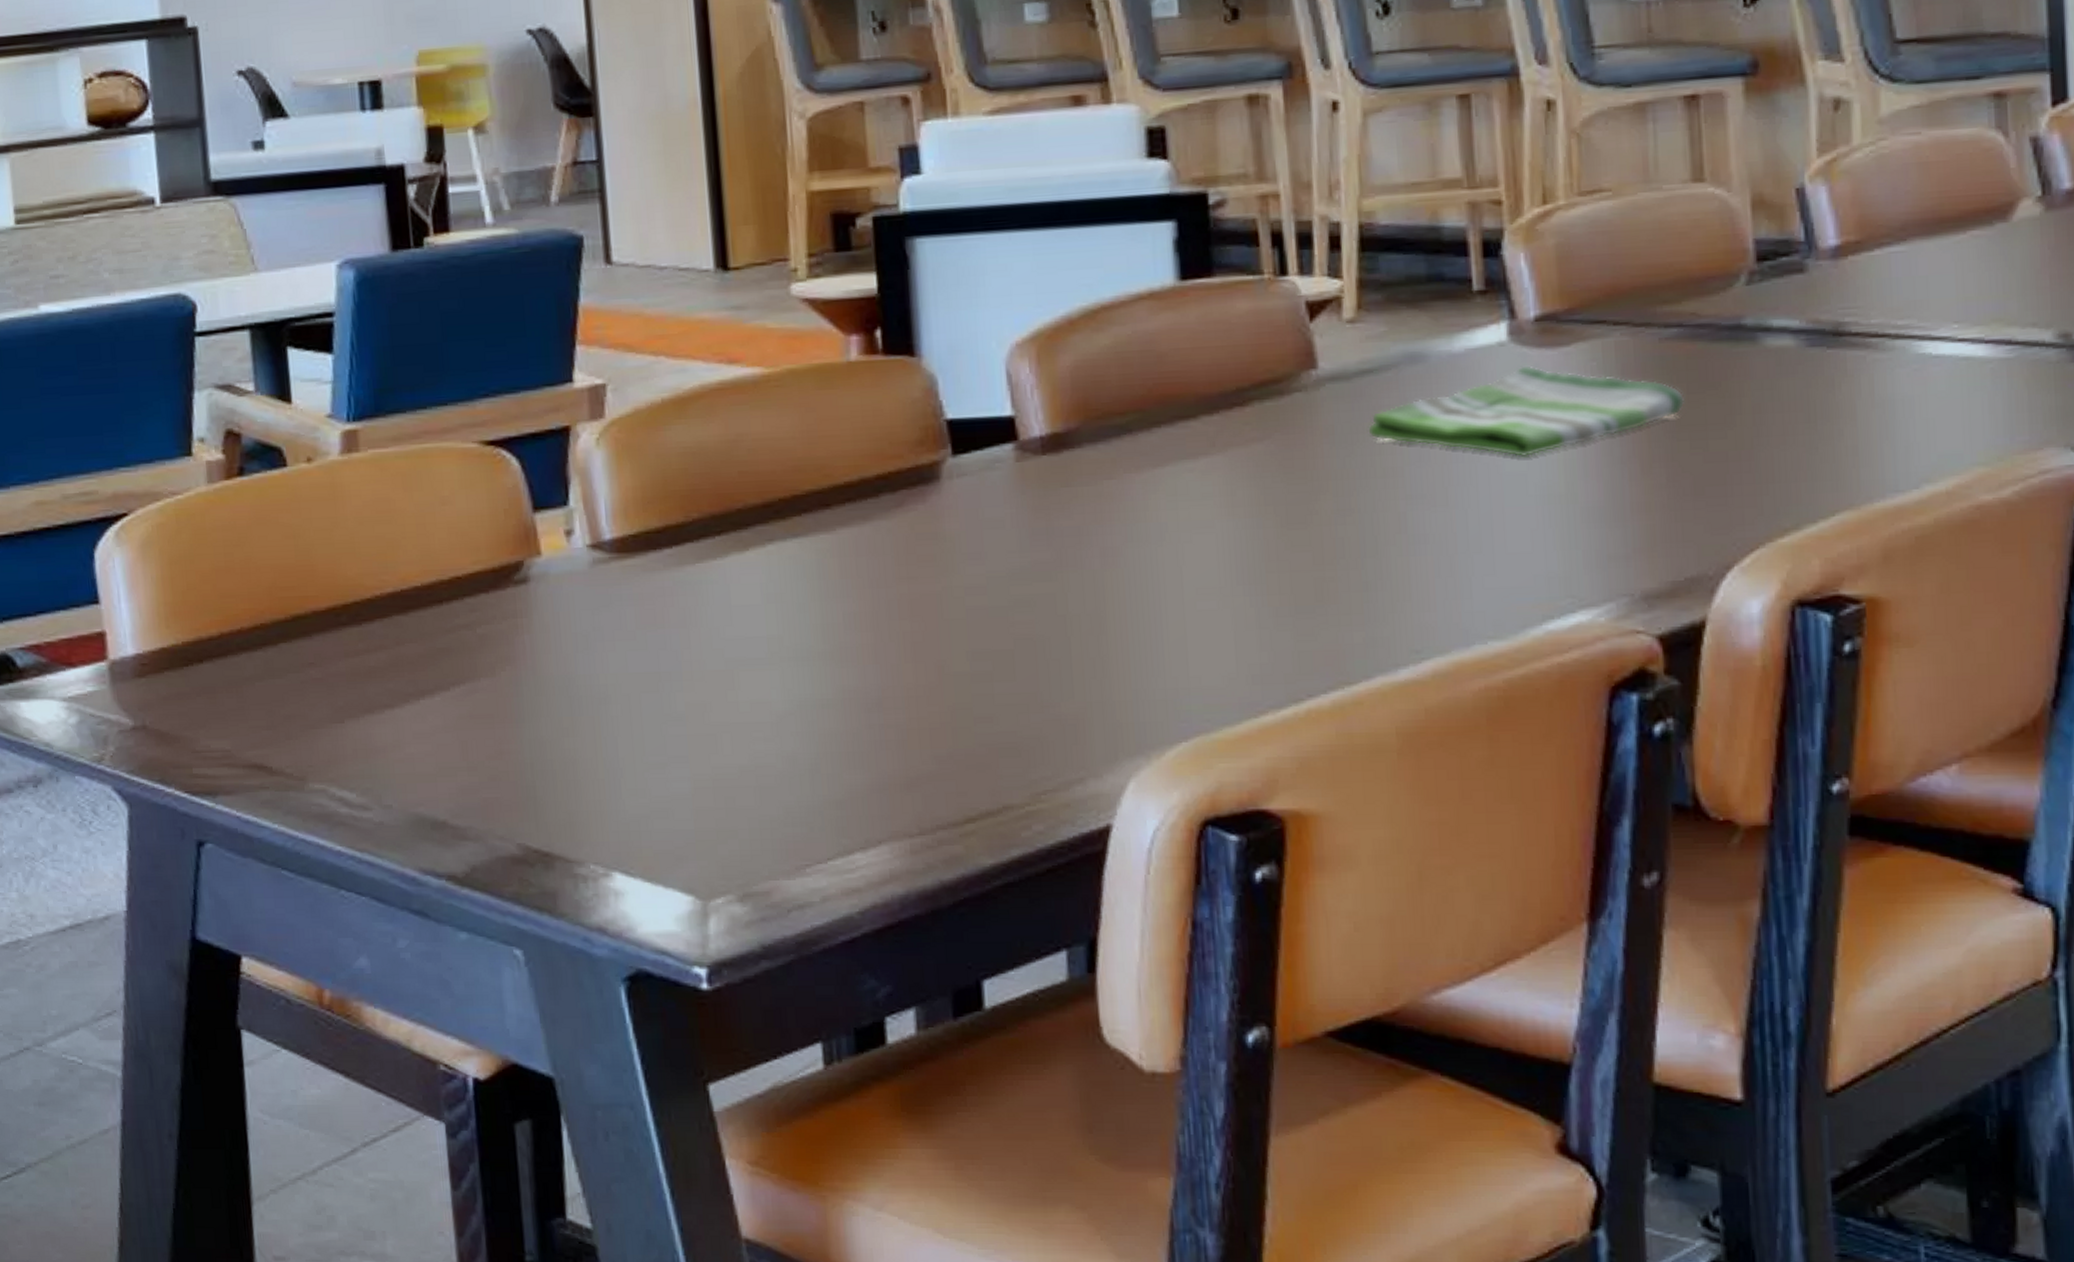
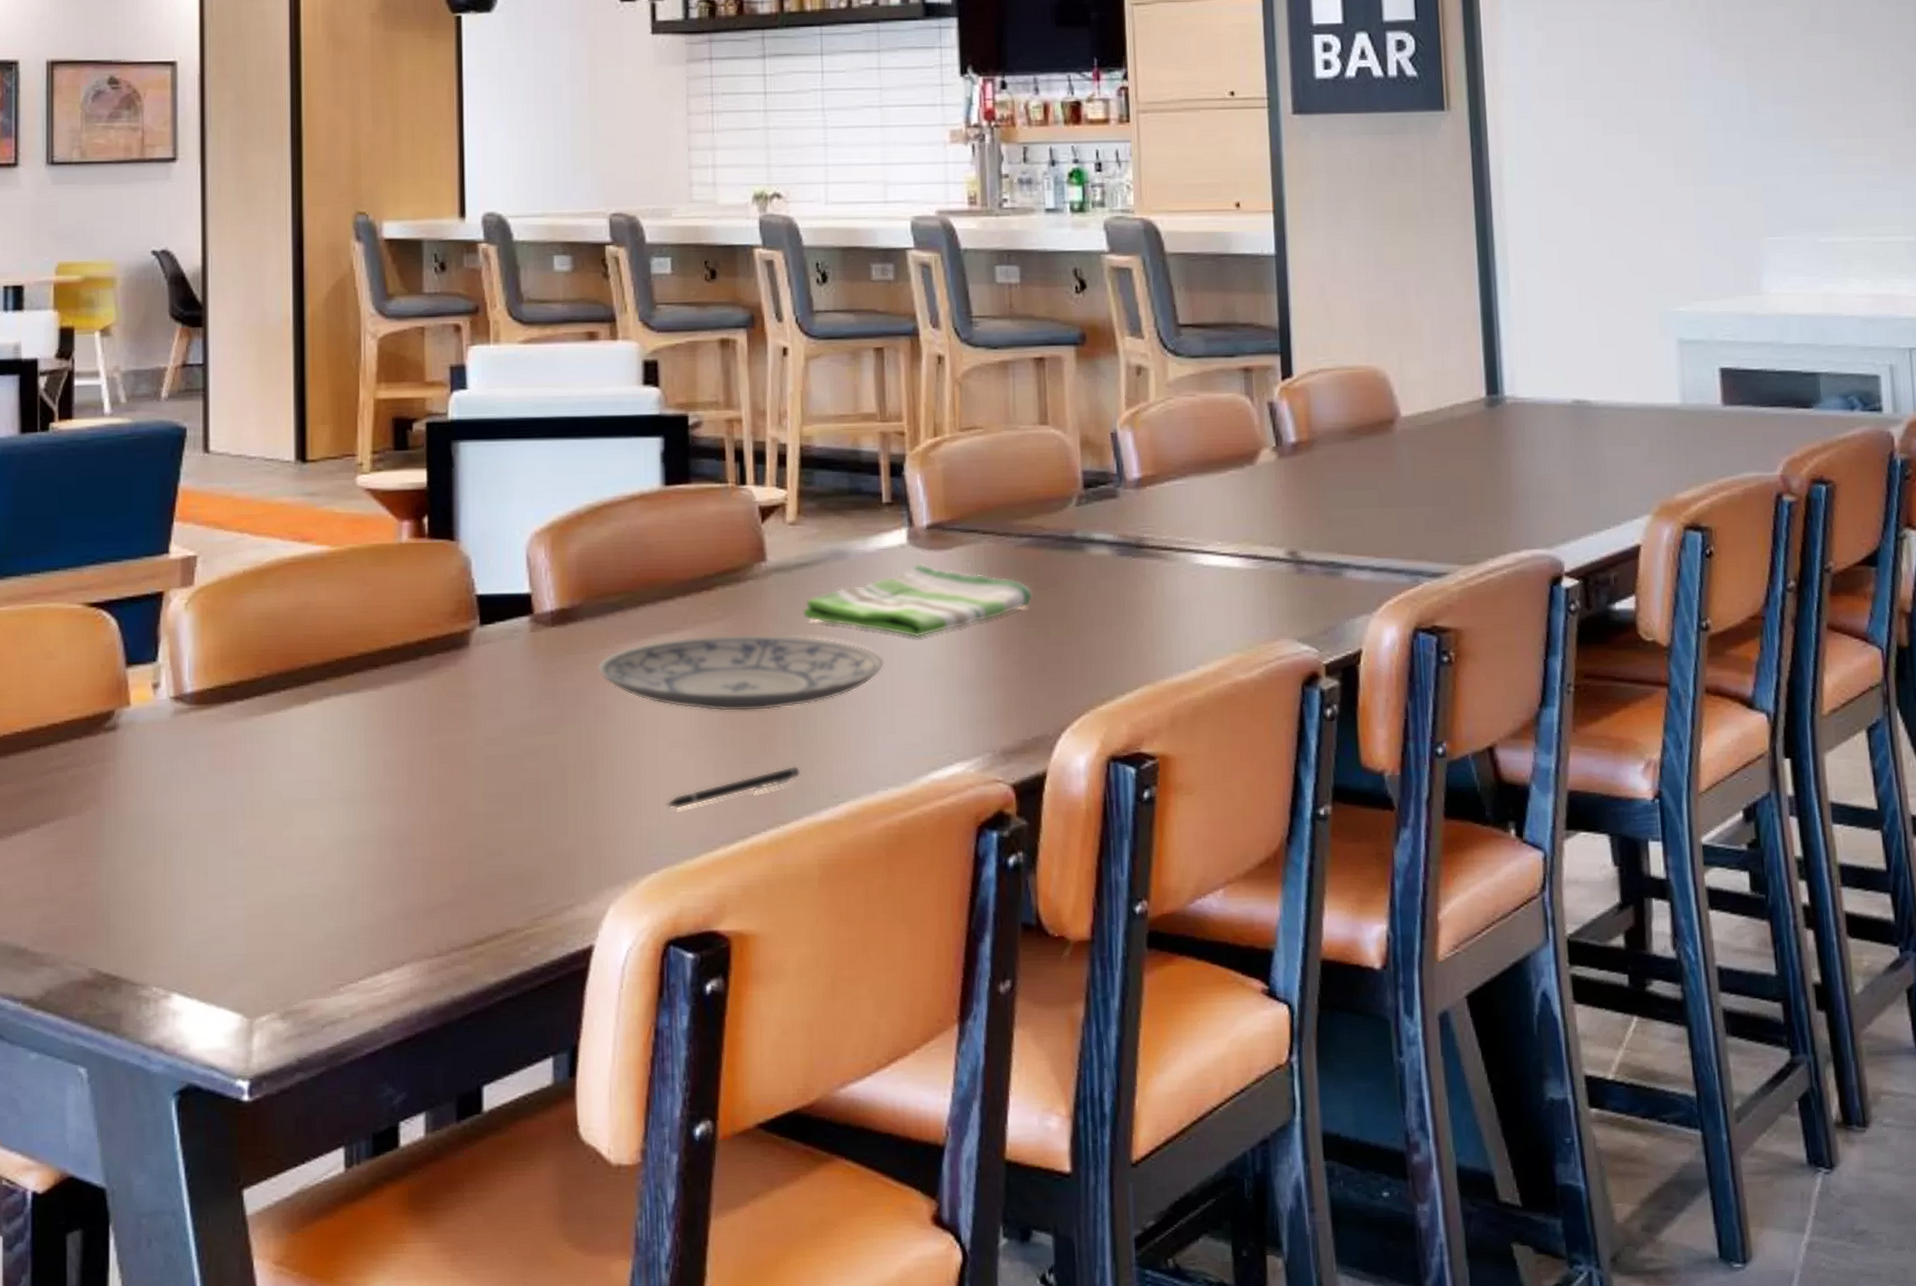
plate: none [1102,457,1479,552] -> present [597,633,884,712]
pen: none [1196,615,1371,668] -> present [666,765,801,809]

